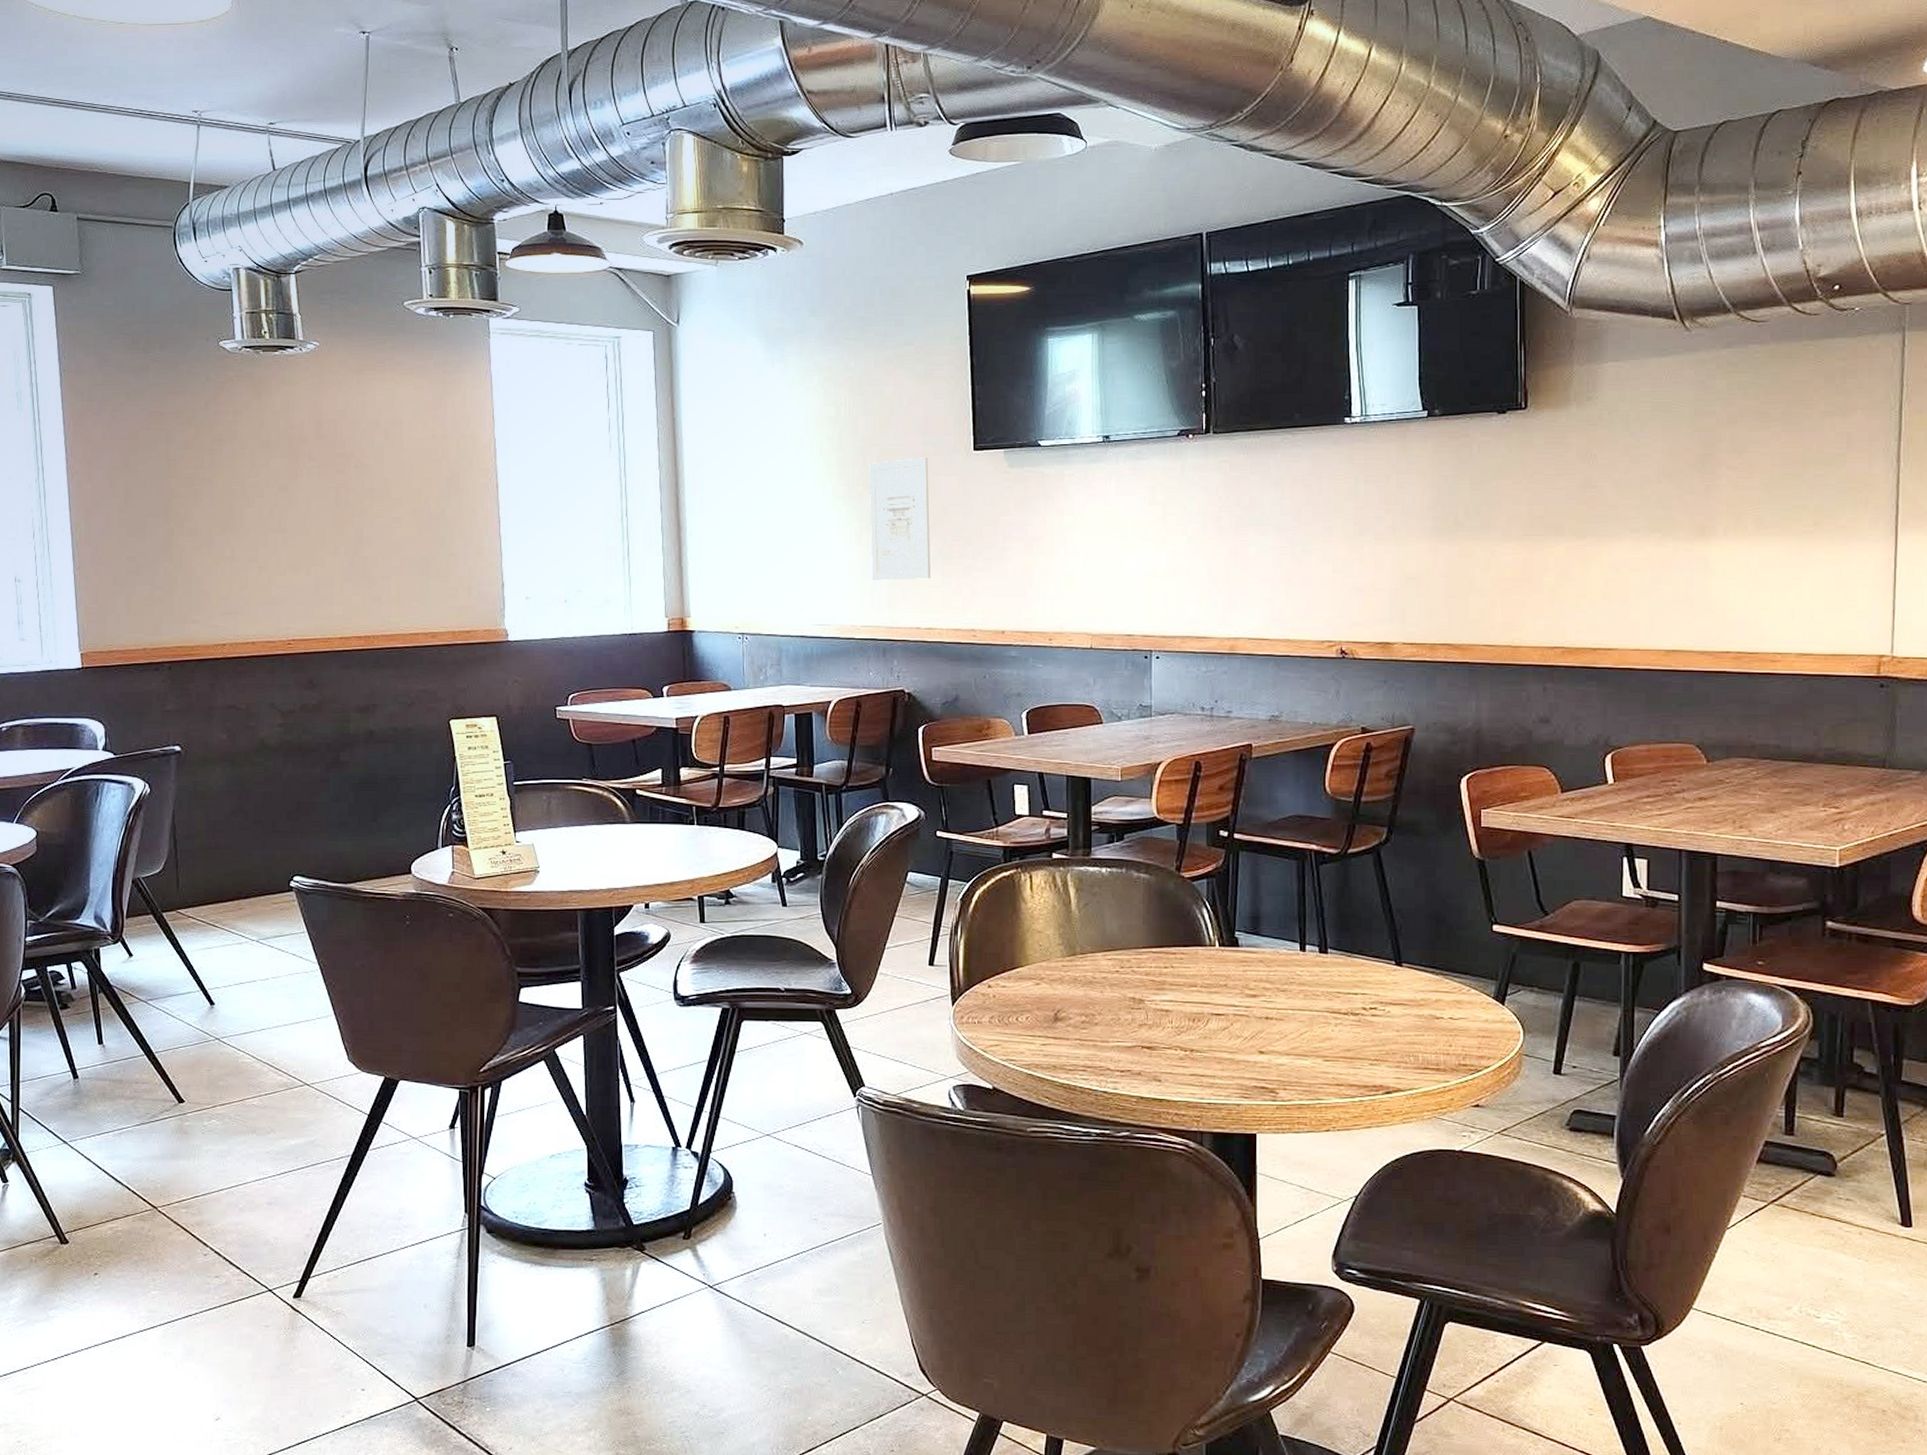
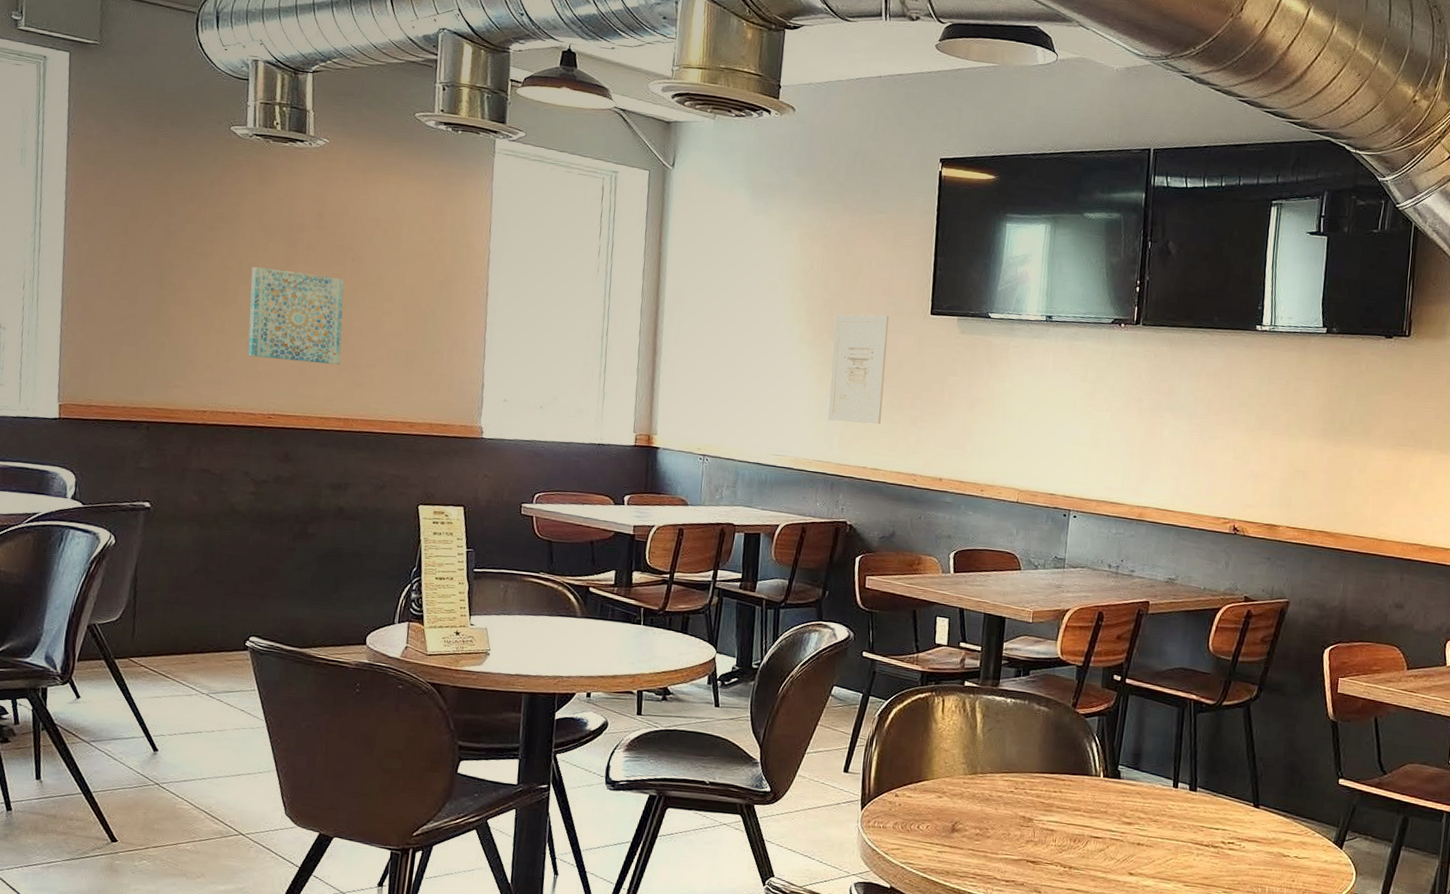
wall art: none [255,486,354,582] -> present [248,266,344,365]

